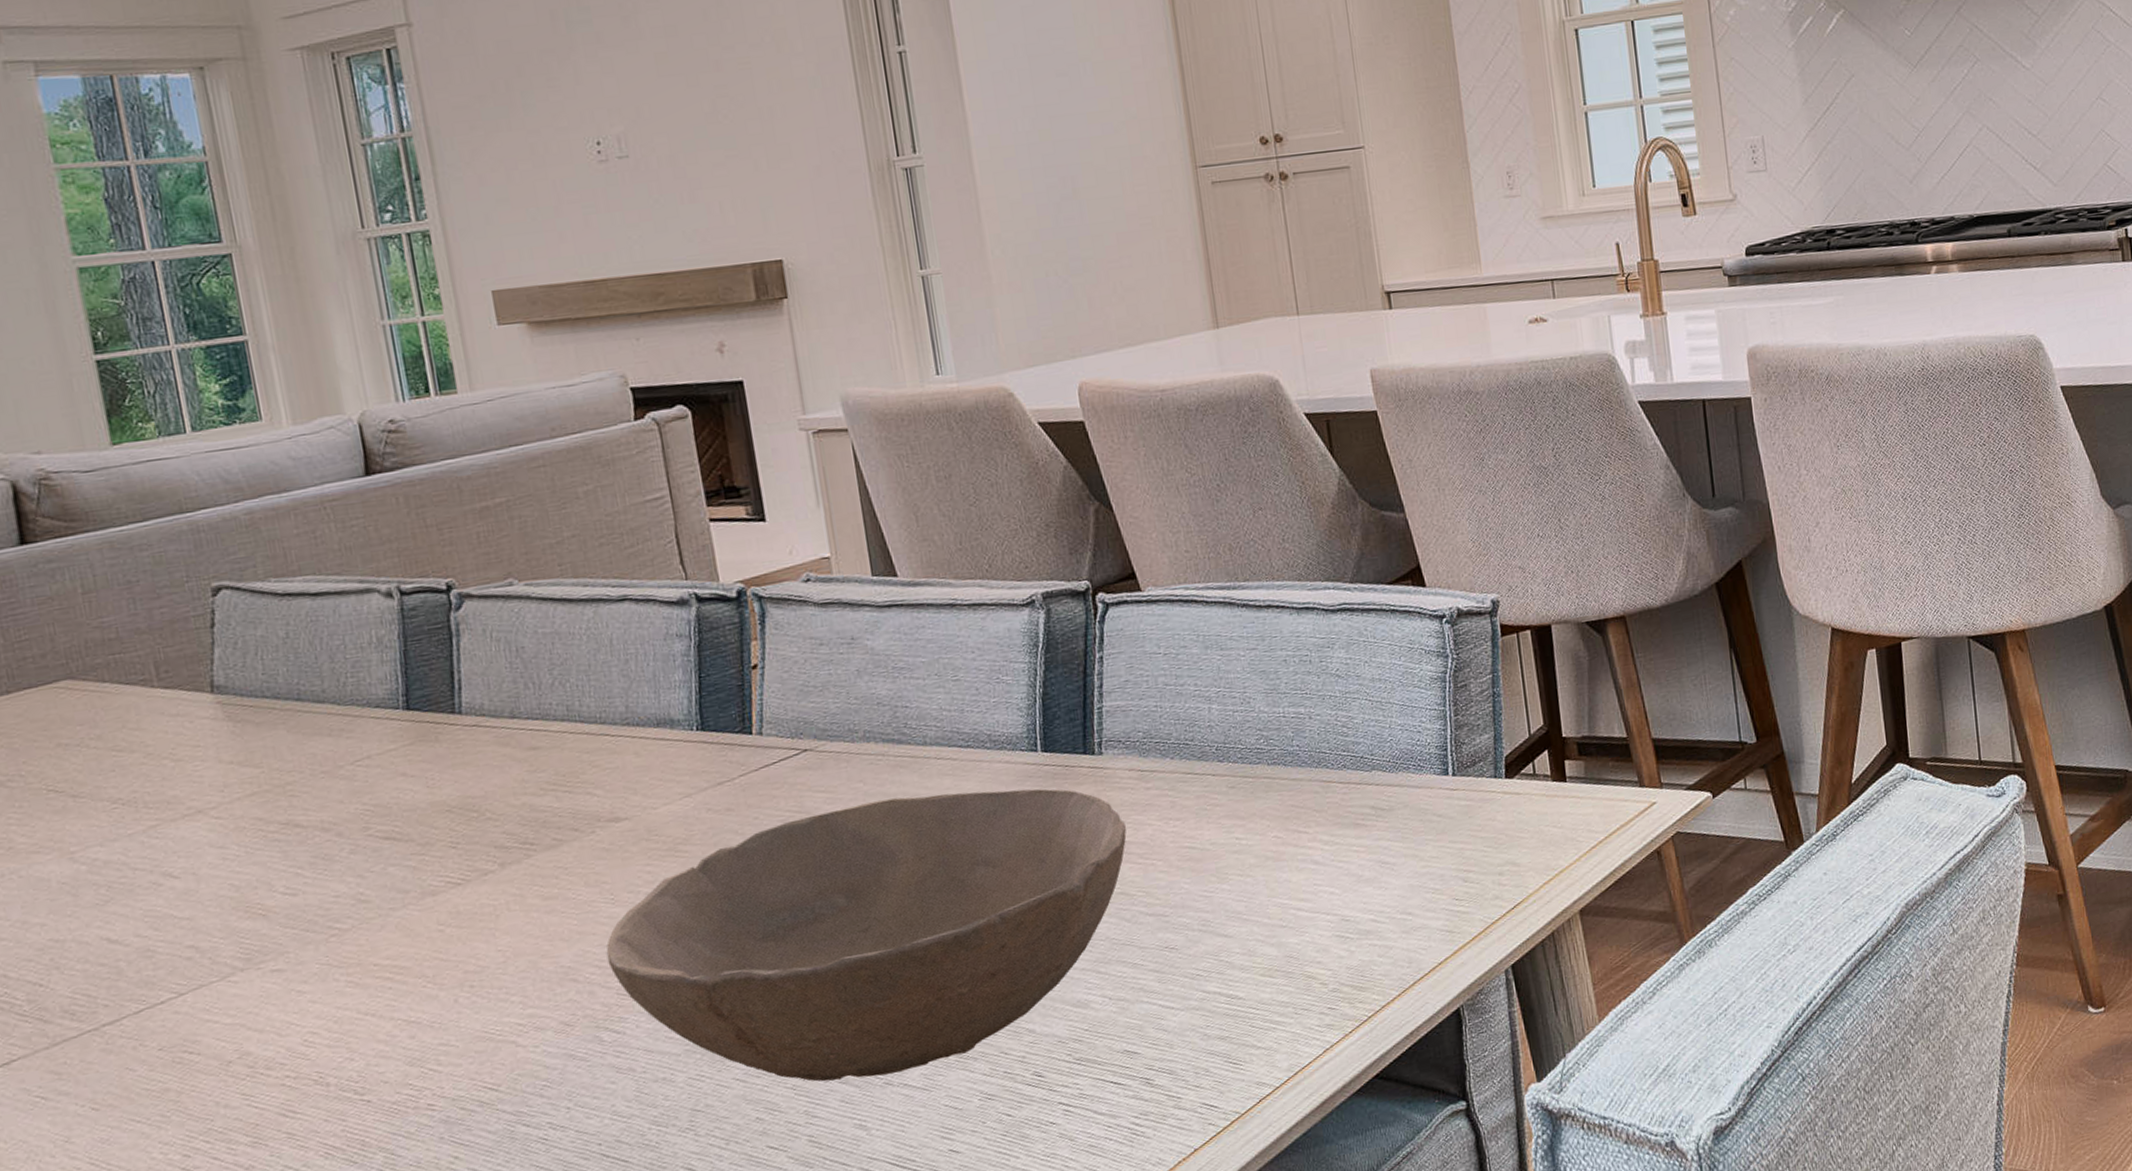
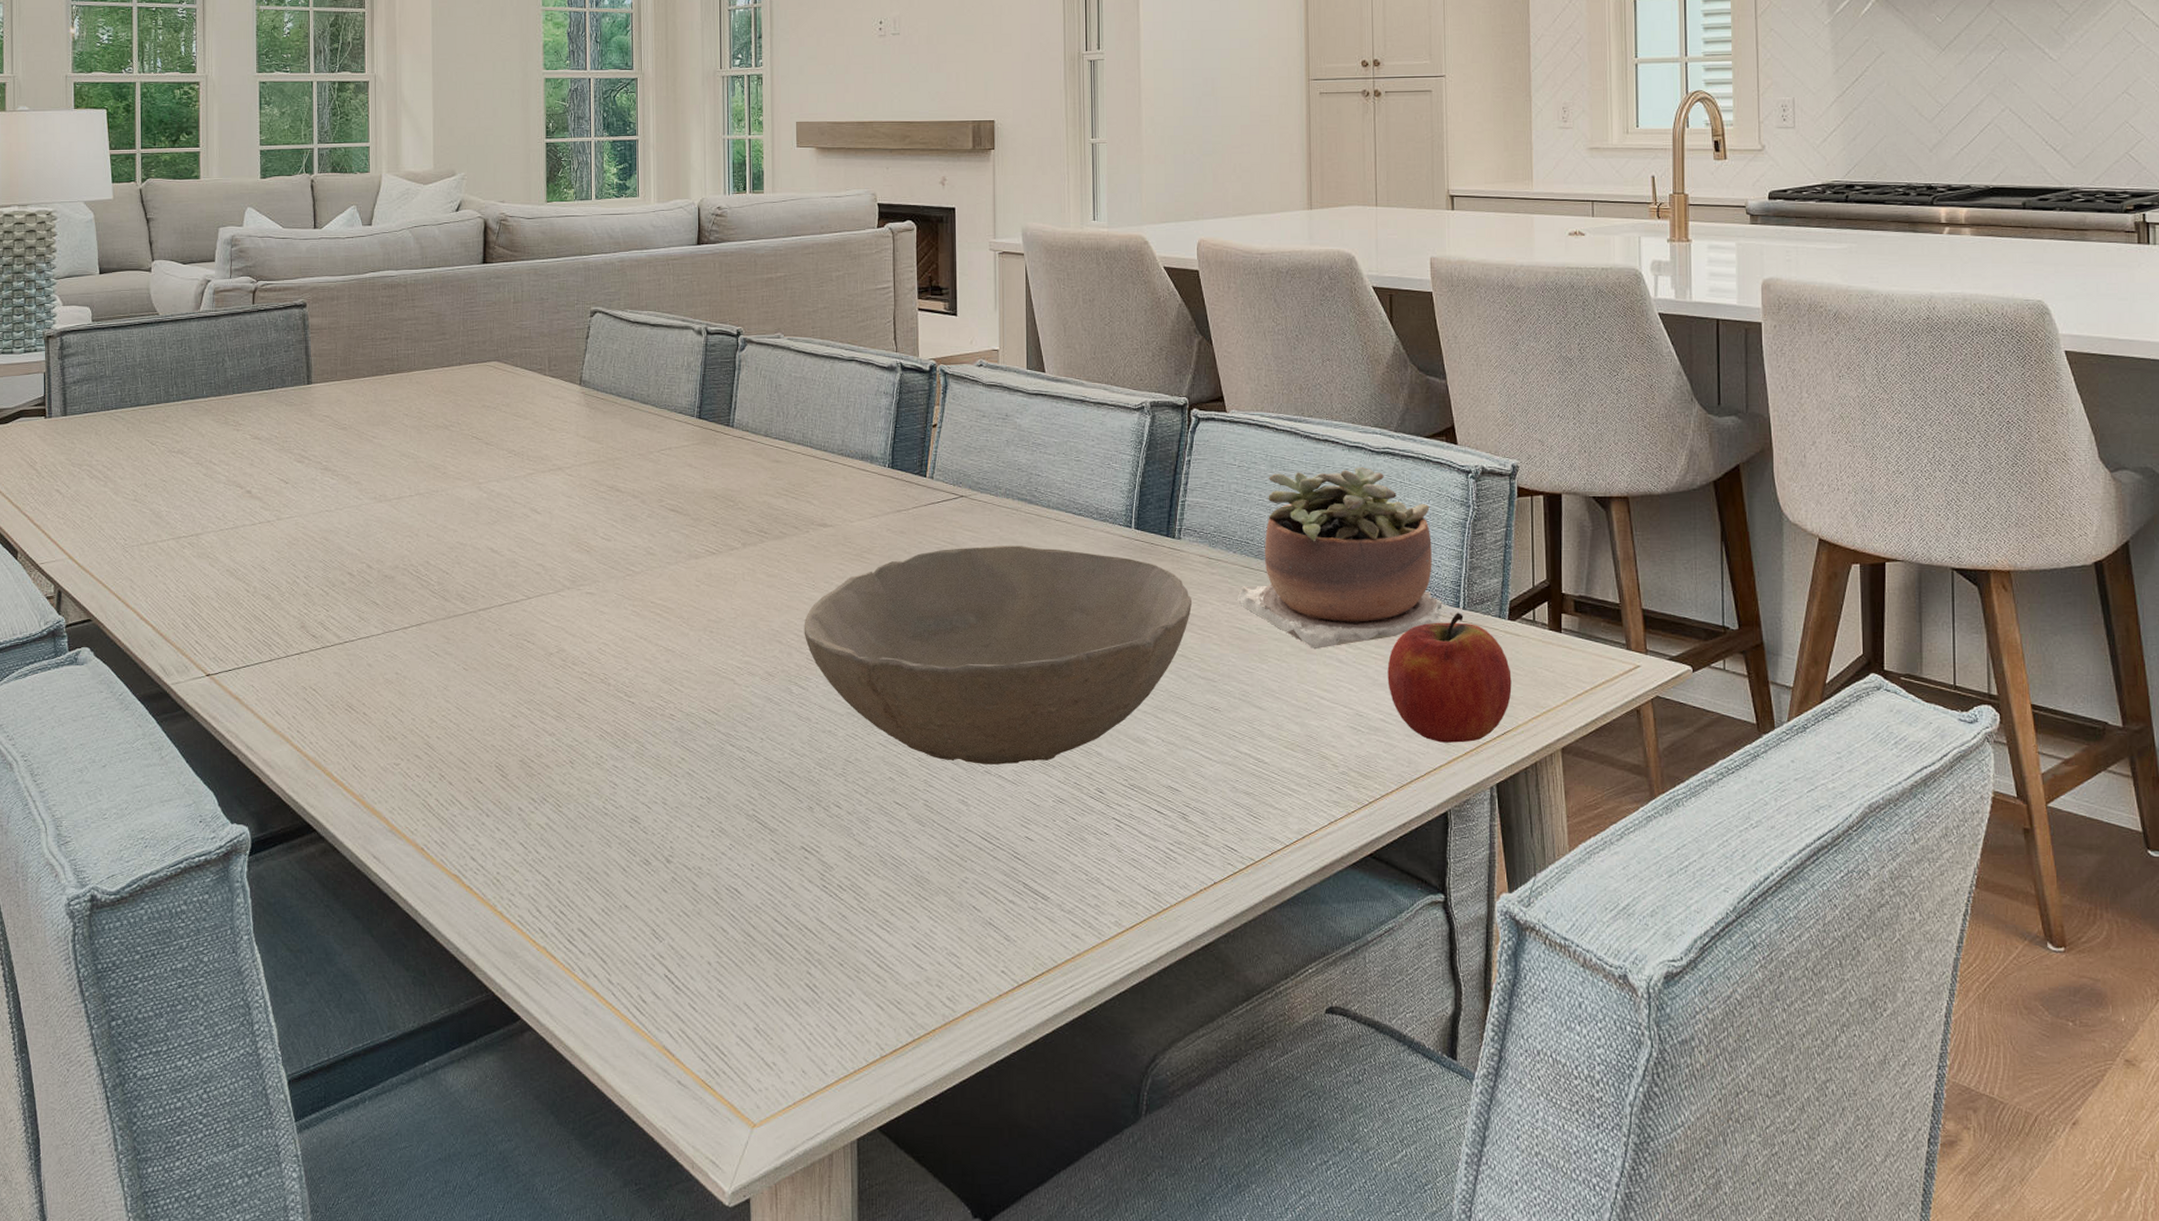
succulent plant: none [1181,631,1448,855] -> present [1237,467,1459,650]
fruit: none [1372,780,1518,933] -> present [1387,612,1512,743]

